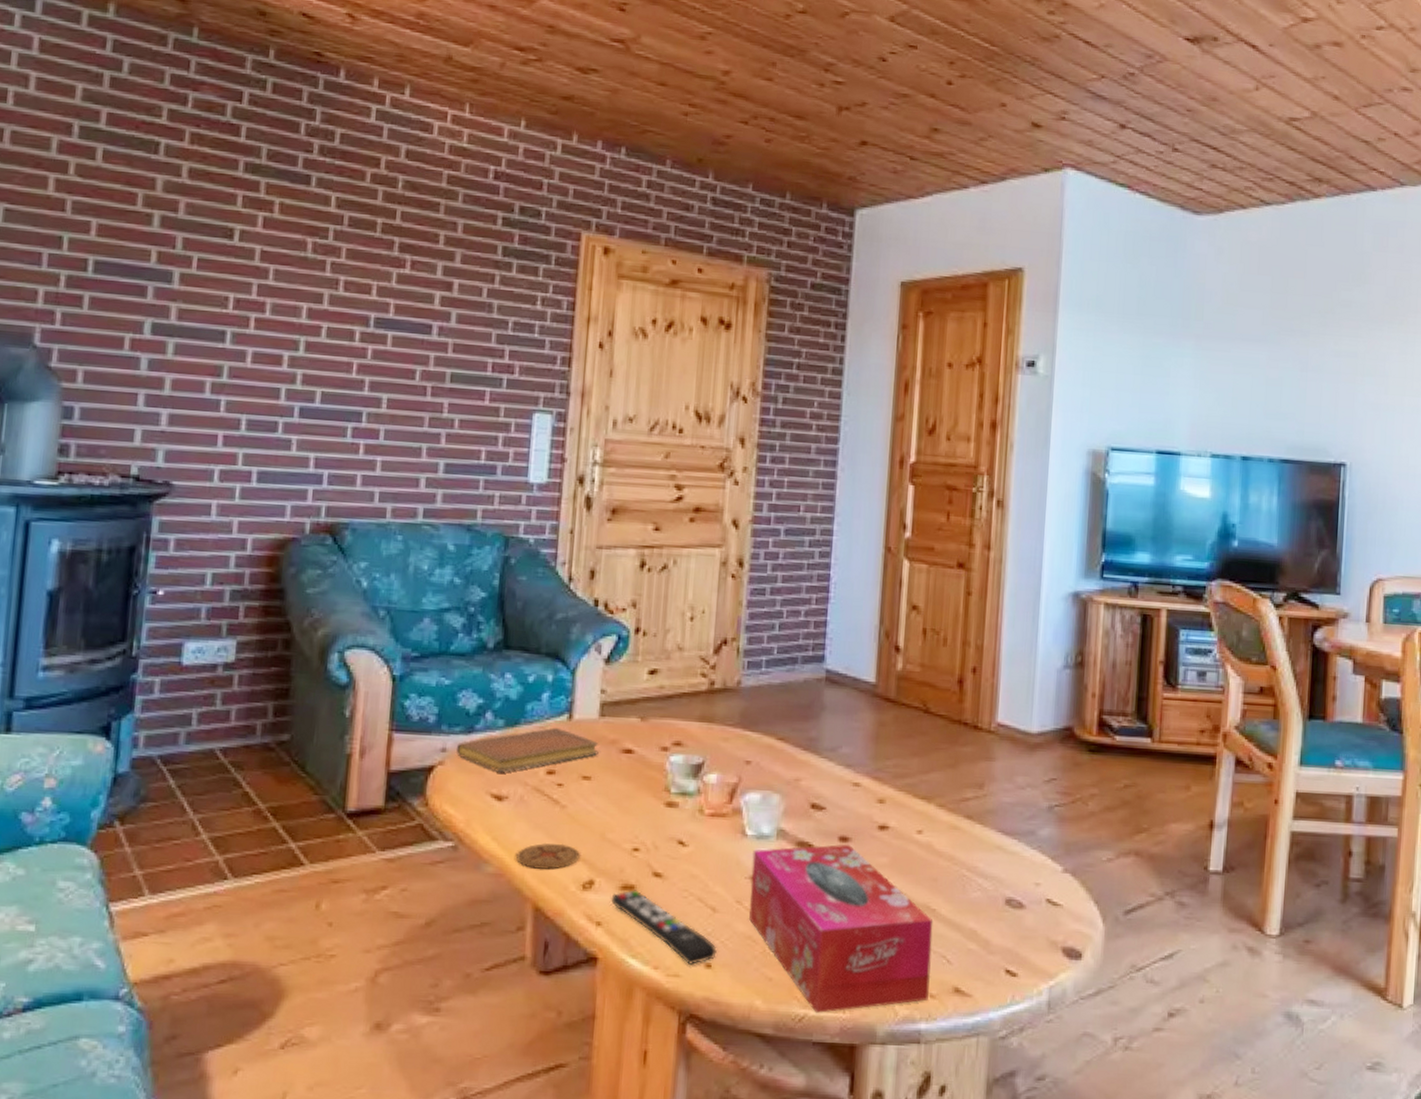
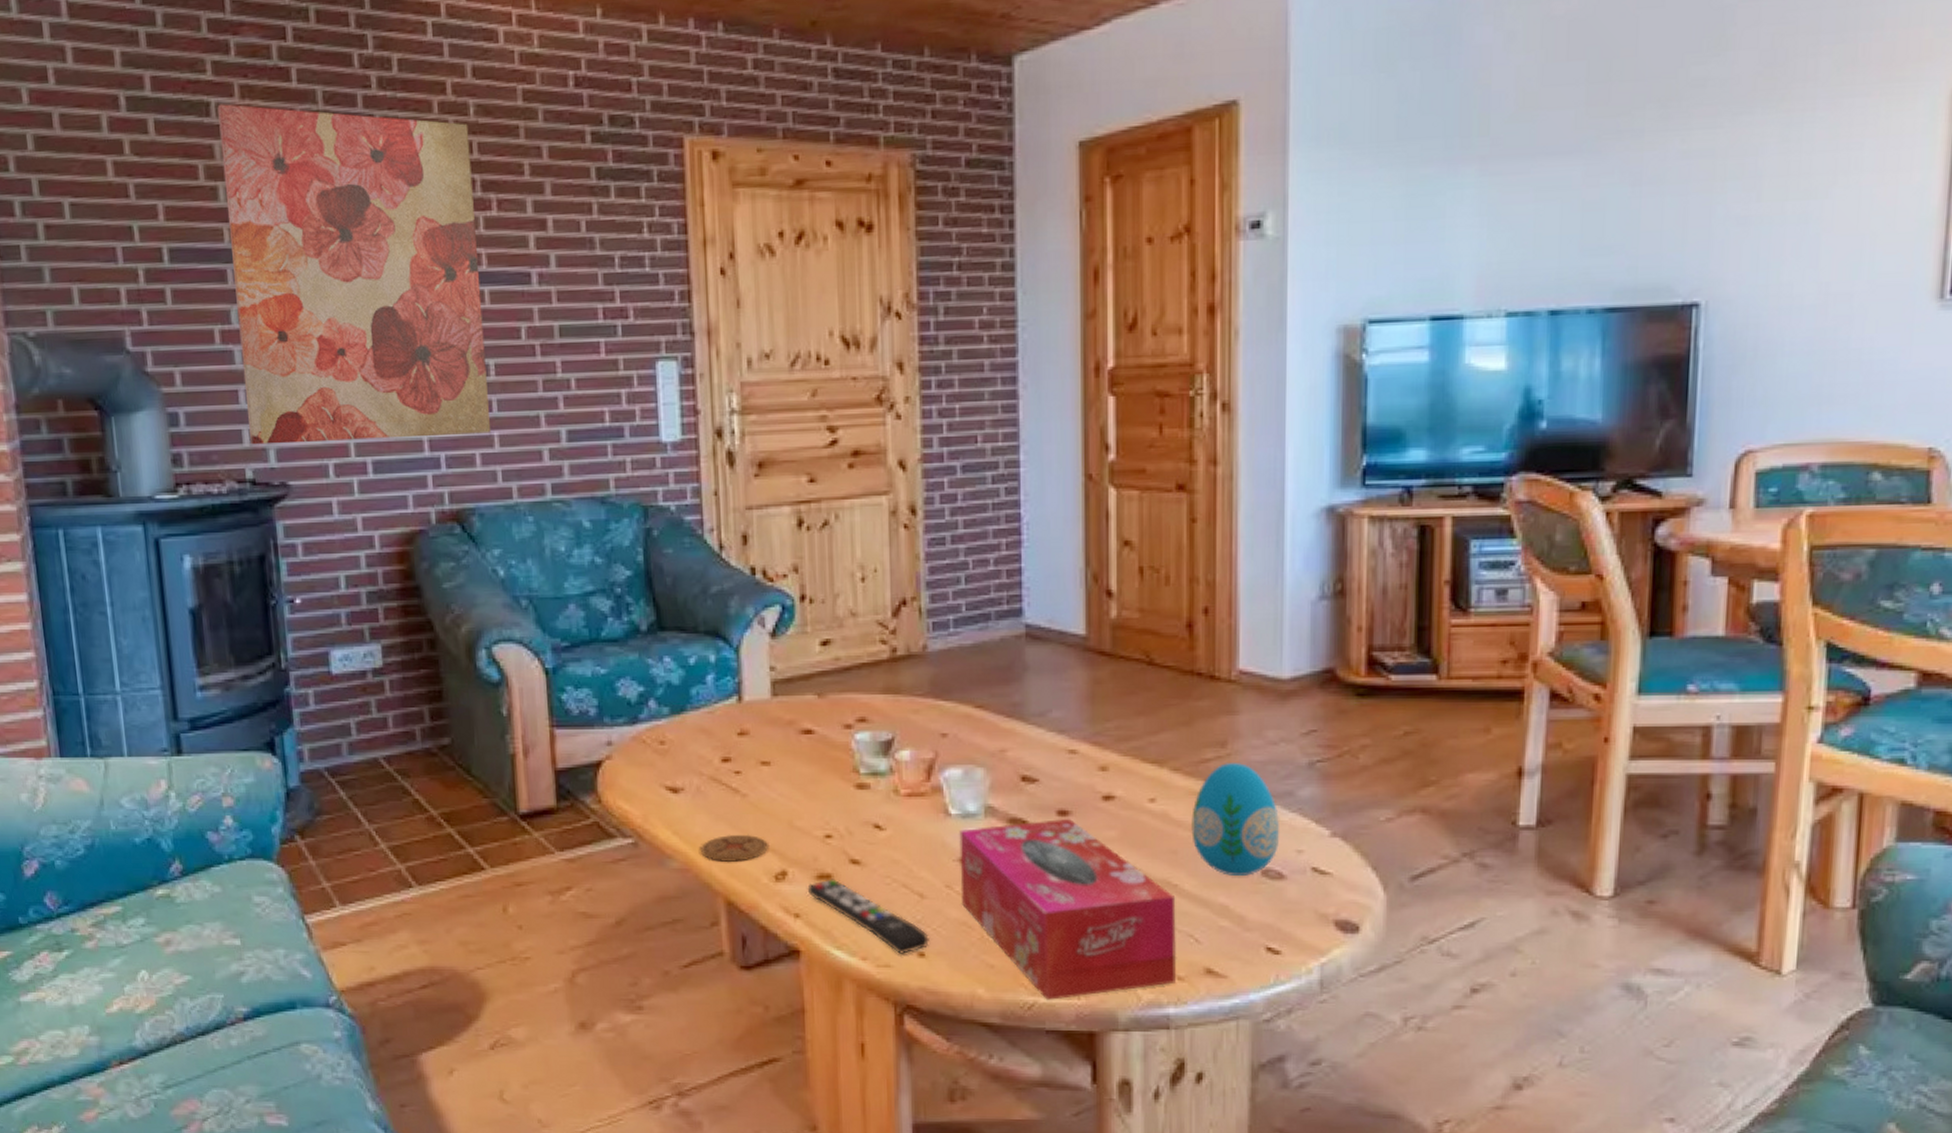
wall art: none [141,145,395,458] -> present [217,104,492,445]
notebook: present [455,727,599,773] -> none [622,711,775,764]
decorative egg: none [950,803,1023,904] -> present [1191,763,1280,876]

